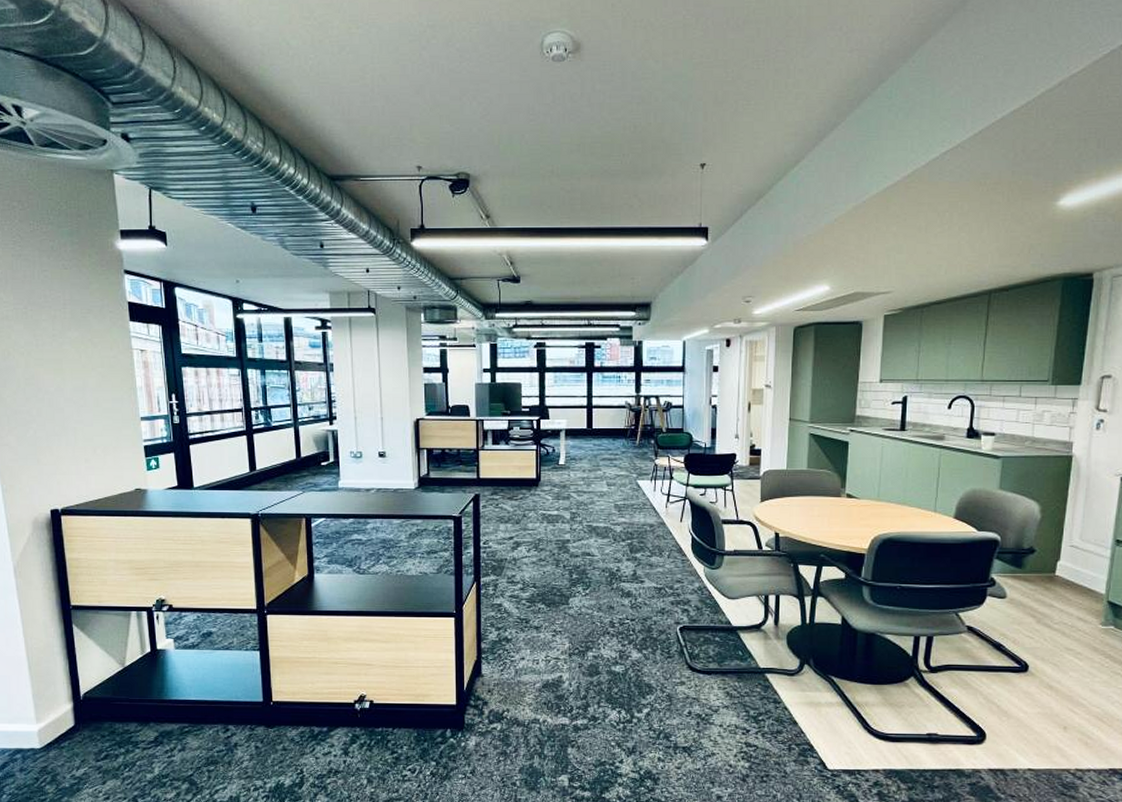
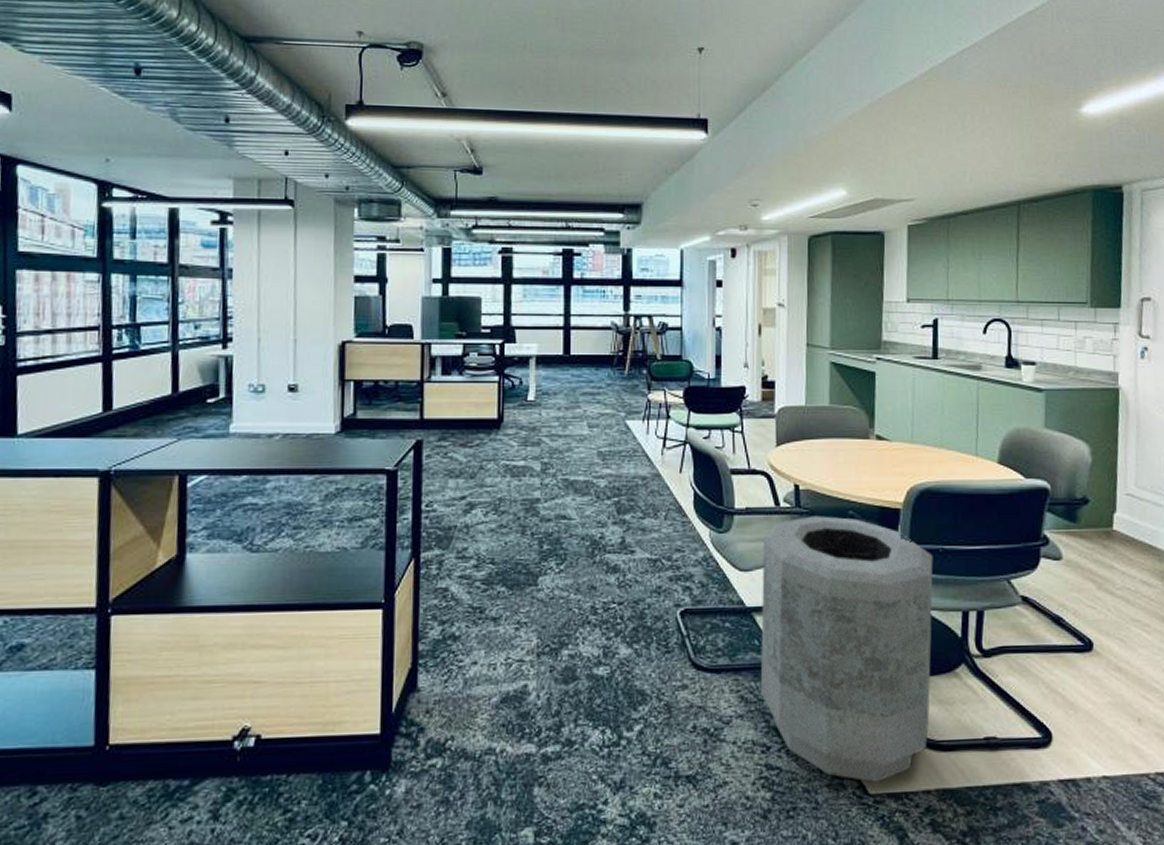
trash can: none [742,558,891,761] -> present [760,516,933,782]

